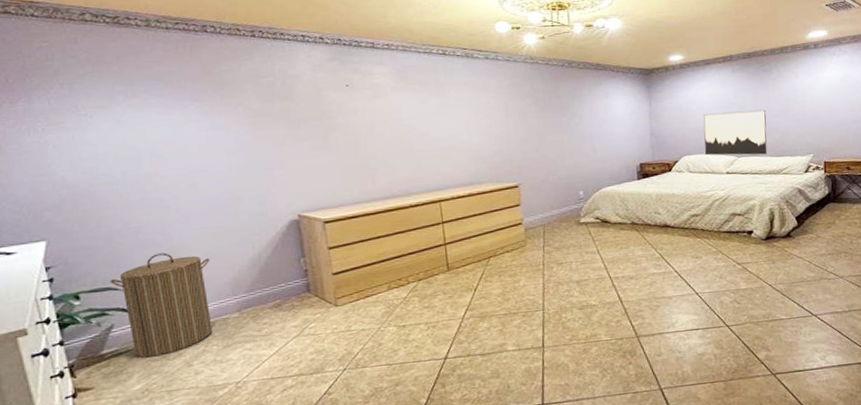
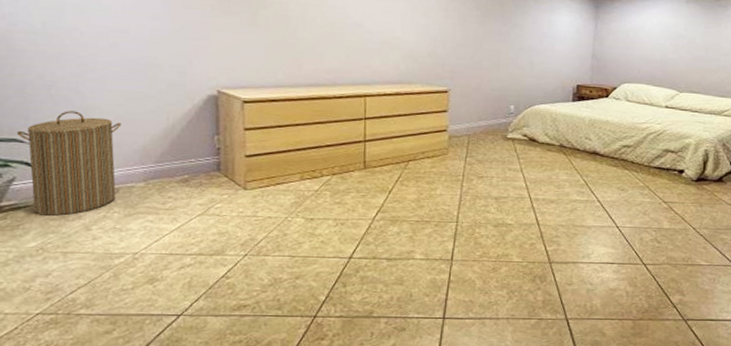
wall art: present [703,110,767,155] -> none [647,43,716,93]

